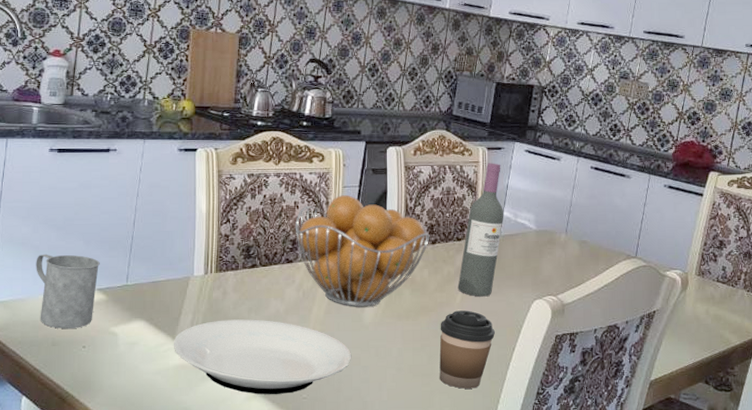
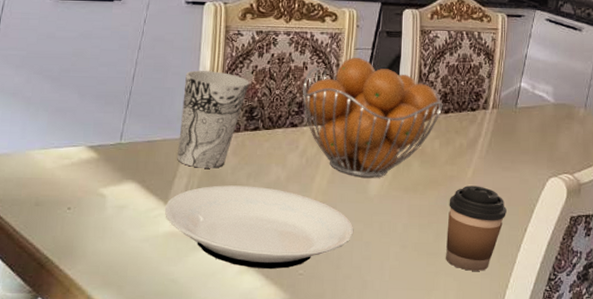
mug: present [36,254,100,329] -> none [24,106,94,188]
cup: none [181,214,244,305] -> present [177,71,249,168]
wine bottle: present [457,163,504,297] -> none [469,30,522,172]

